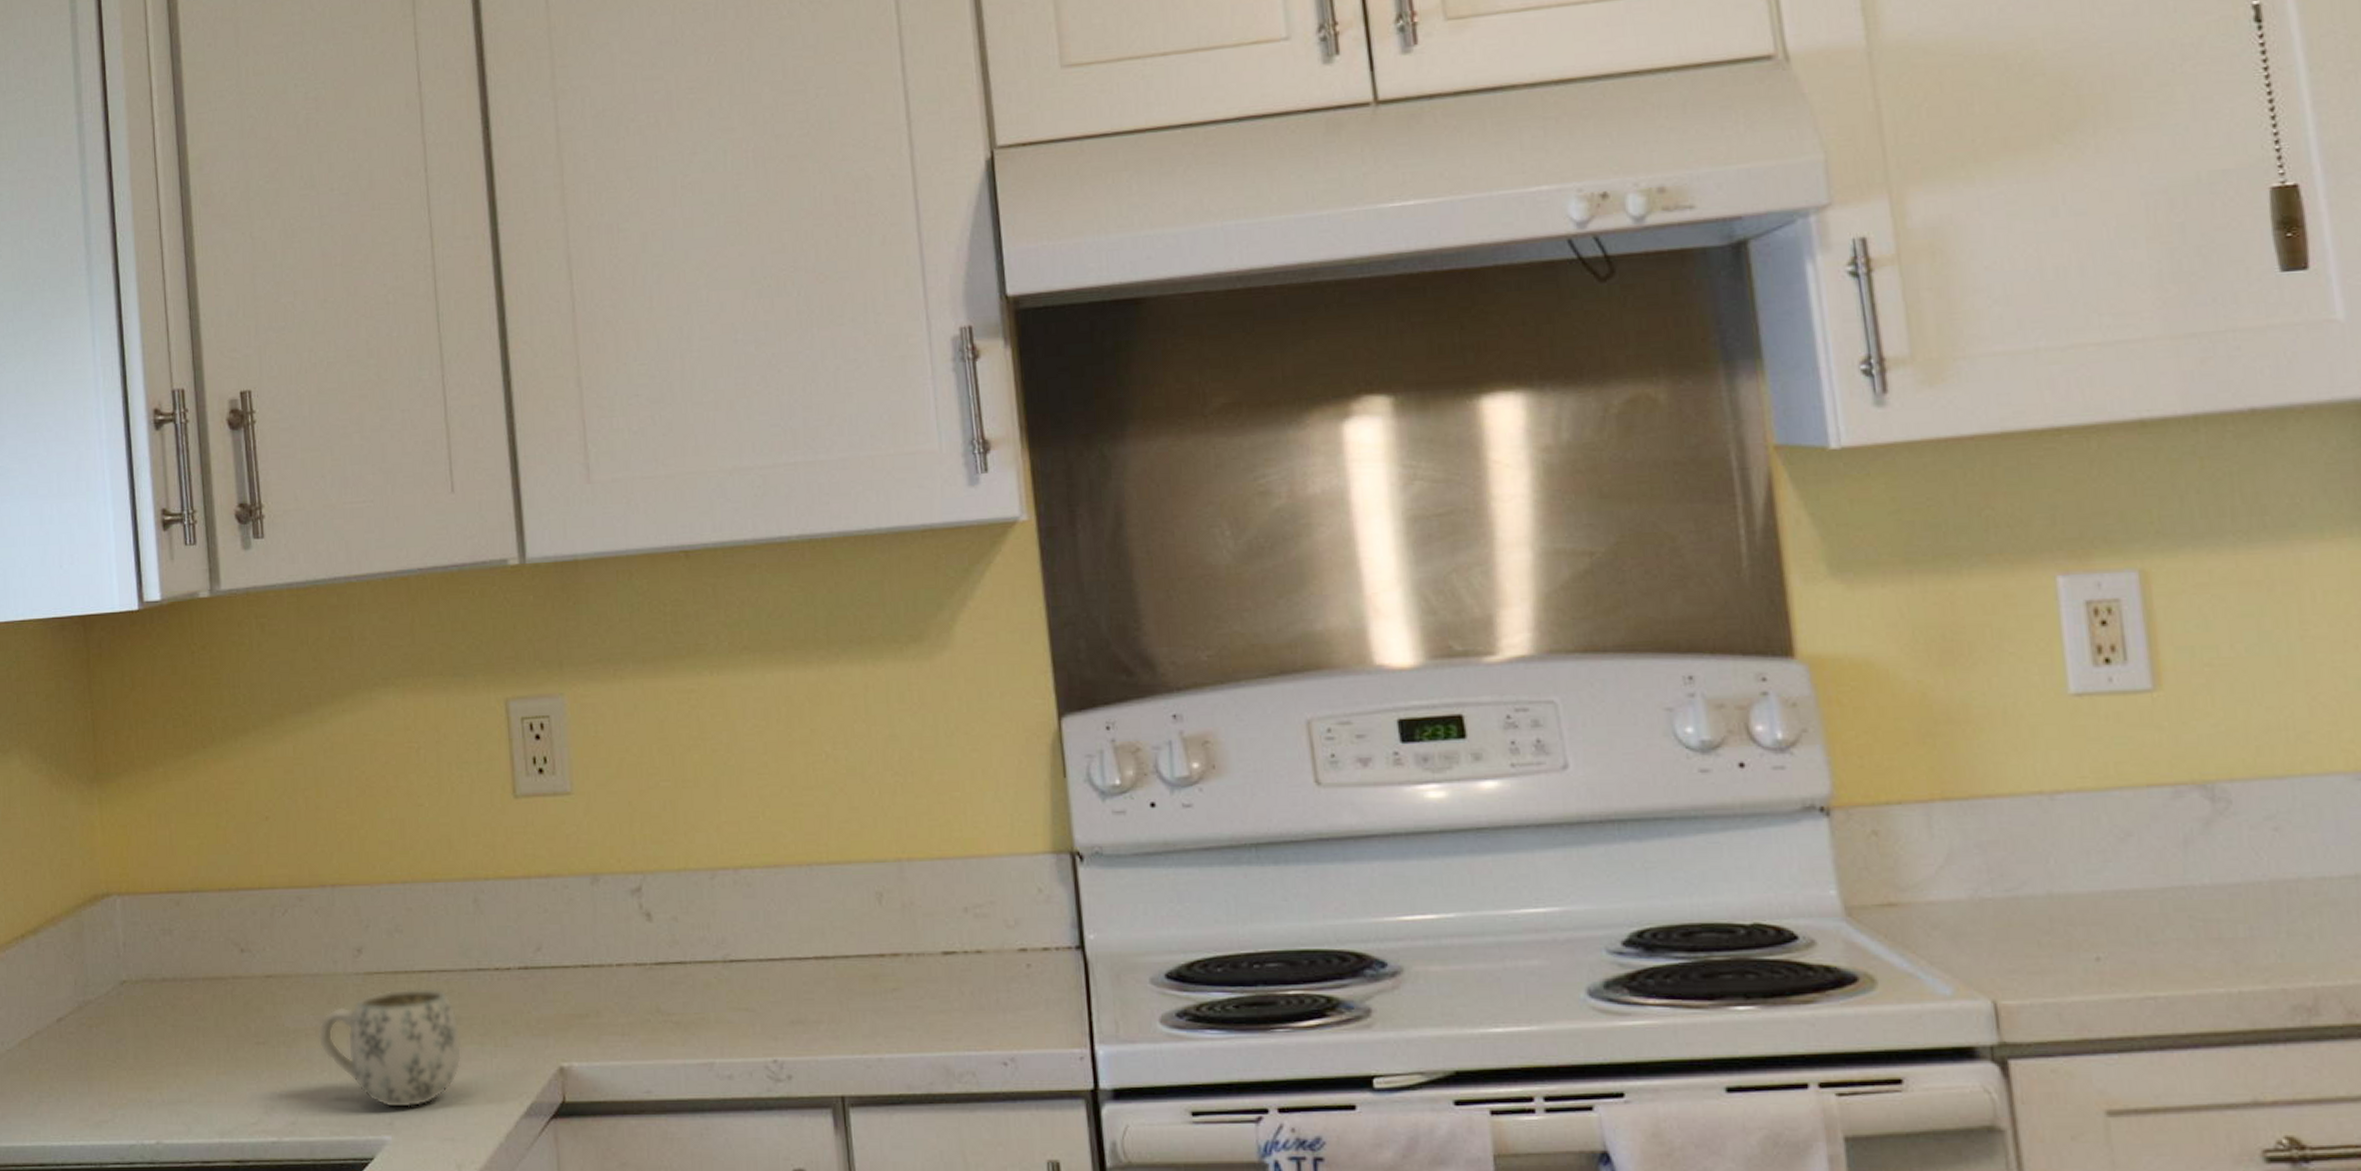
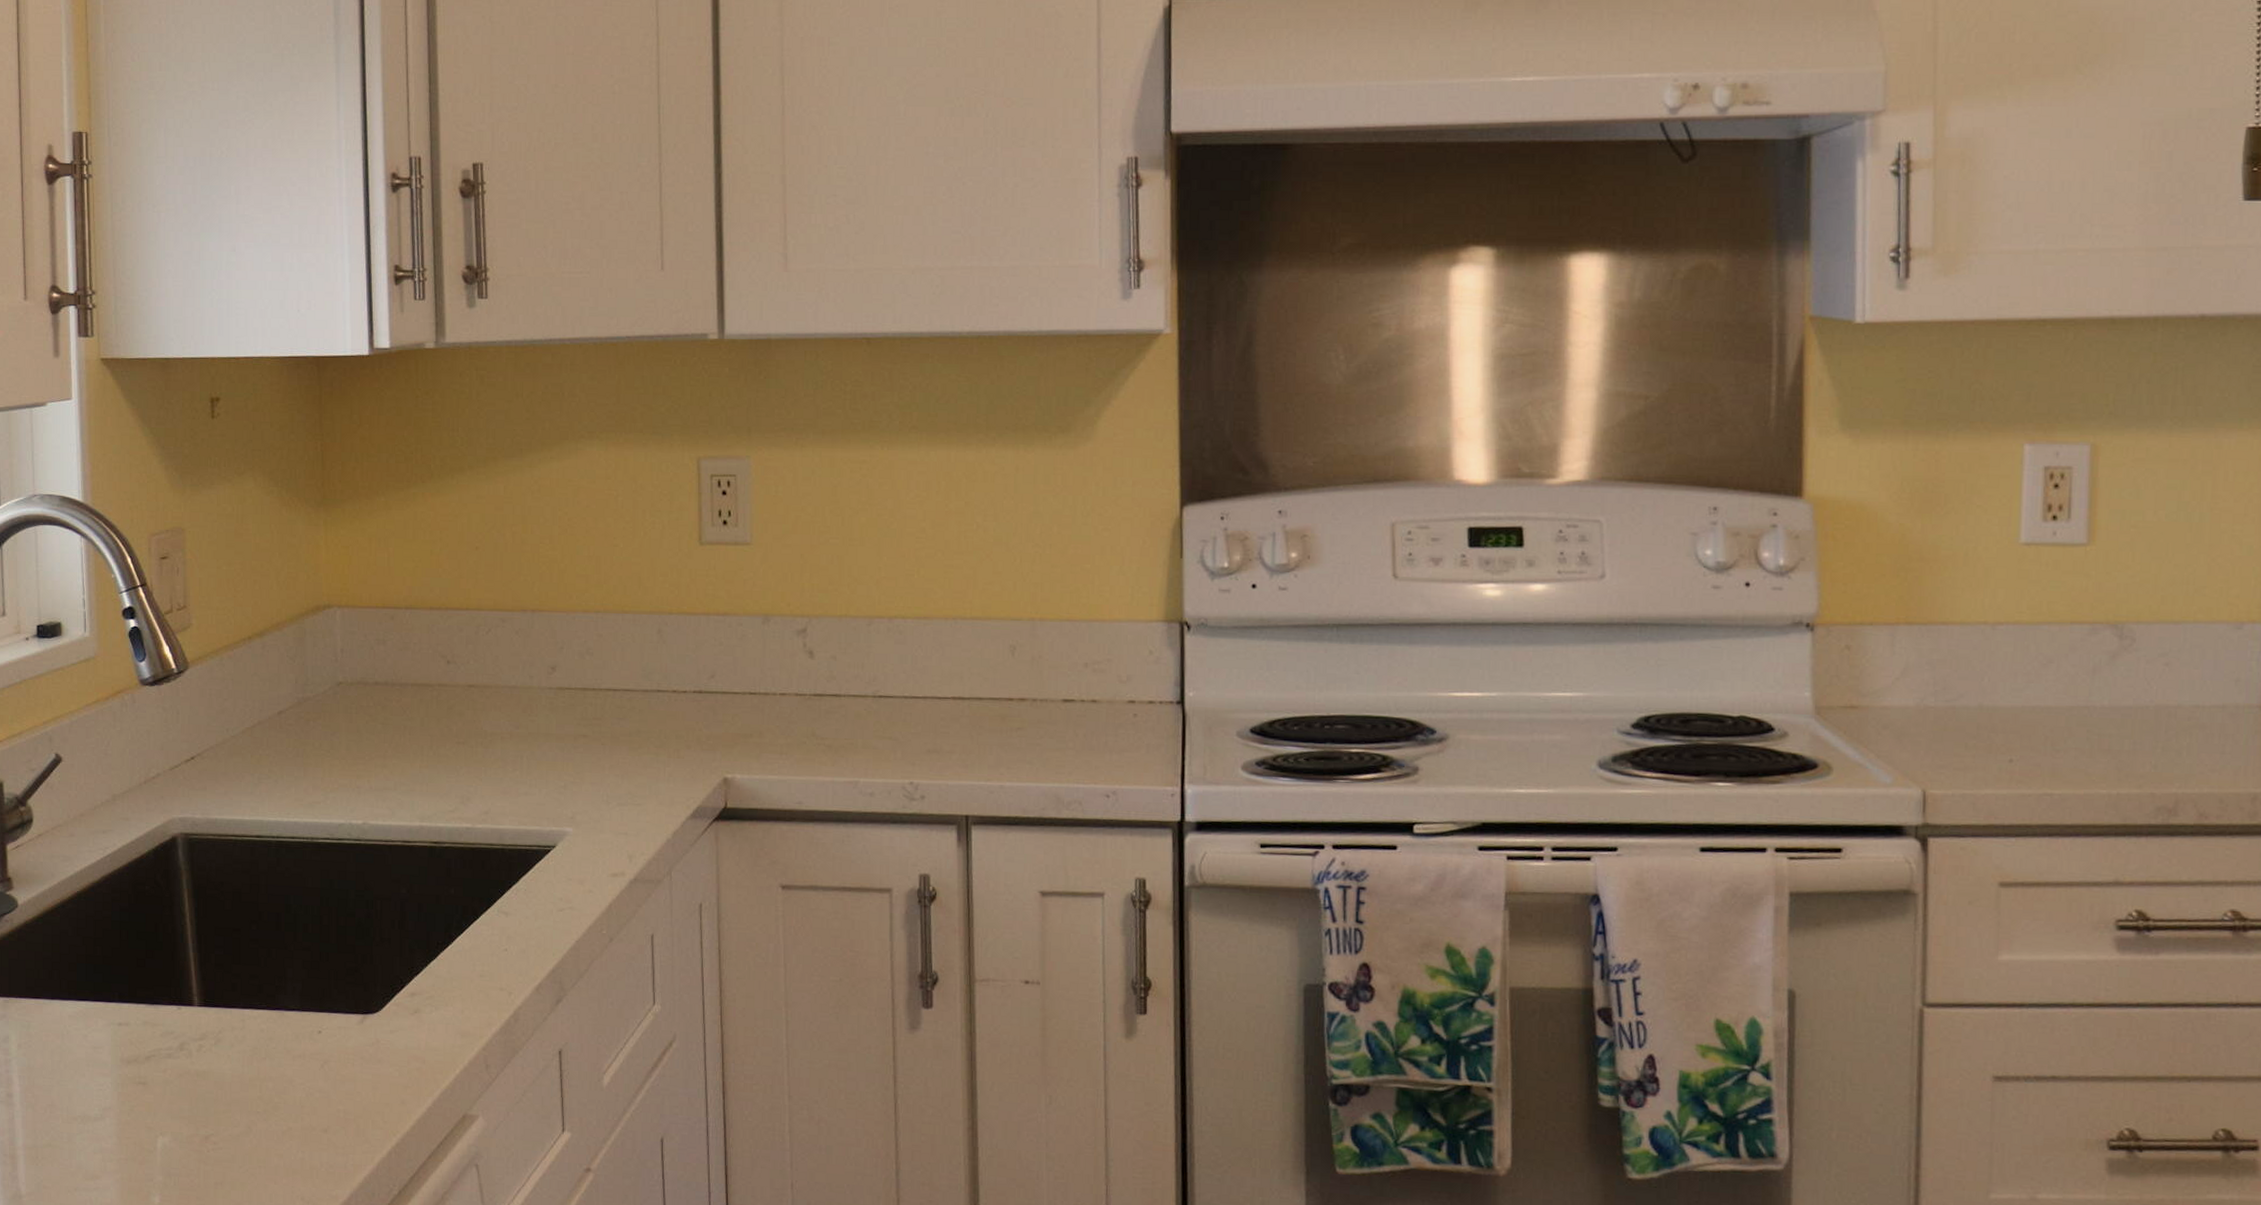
mug: present [318,987,462,1109] -> none [512,703,639,805]

